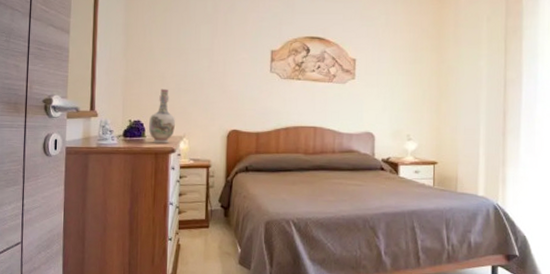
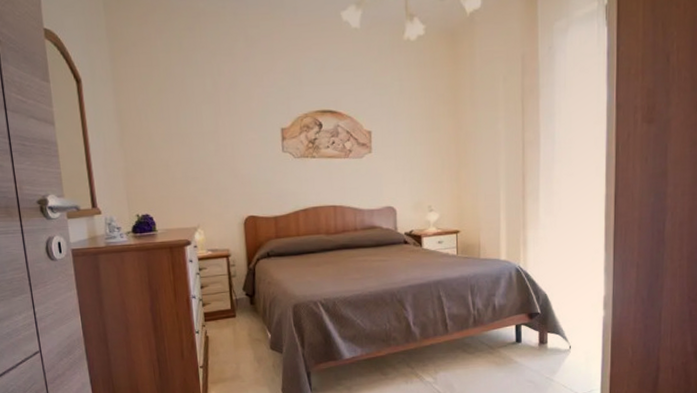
vase: present [148,88,176,144] -> none [157,178,188,237]

